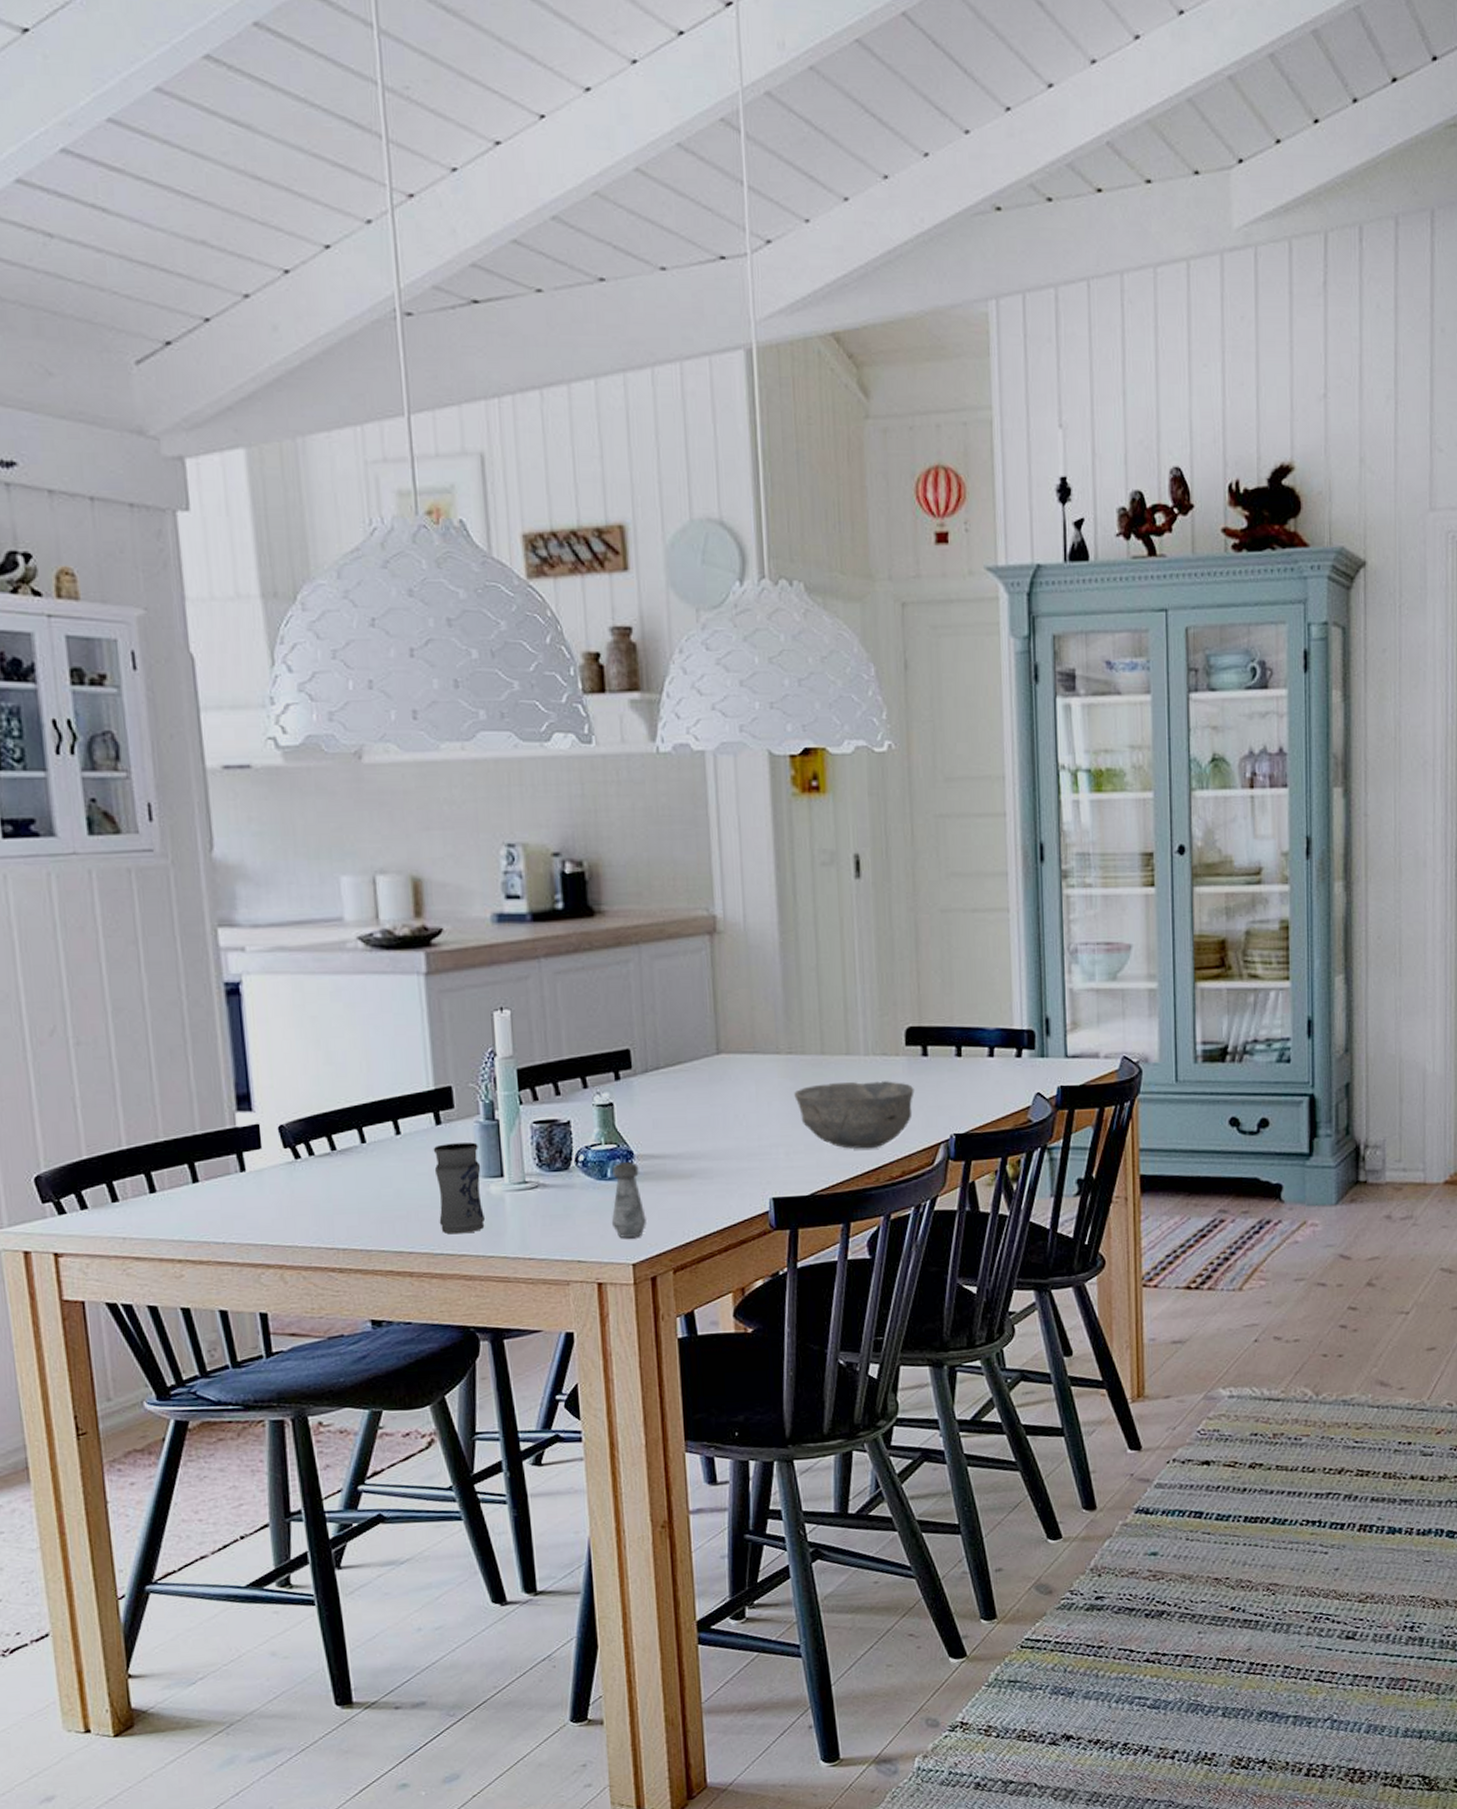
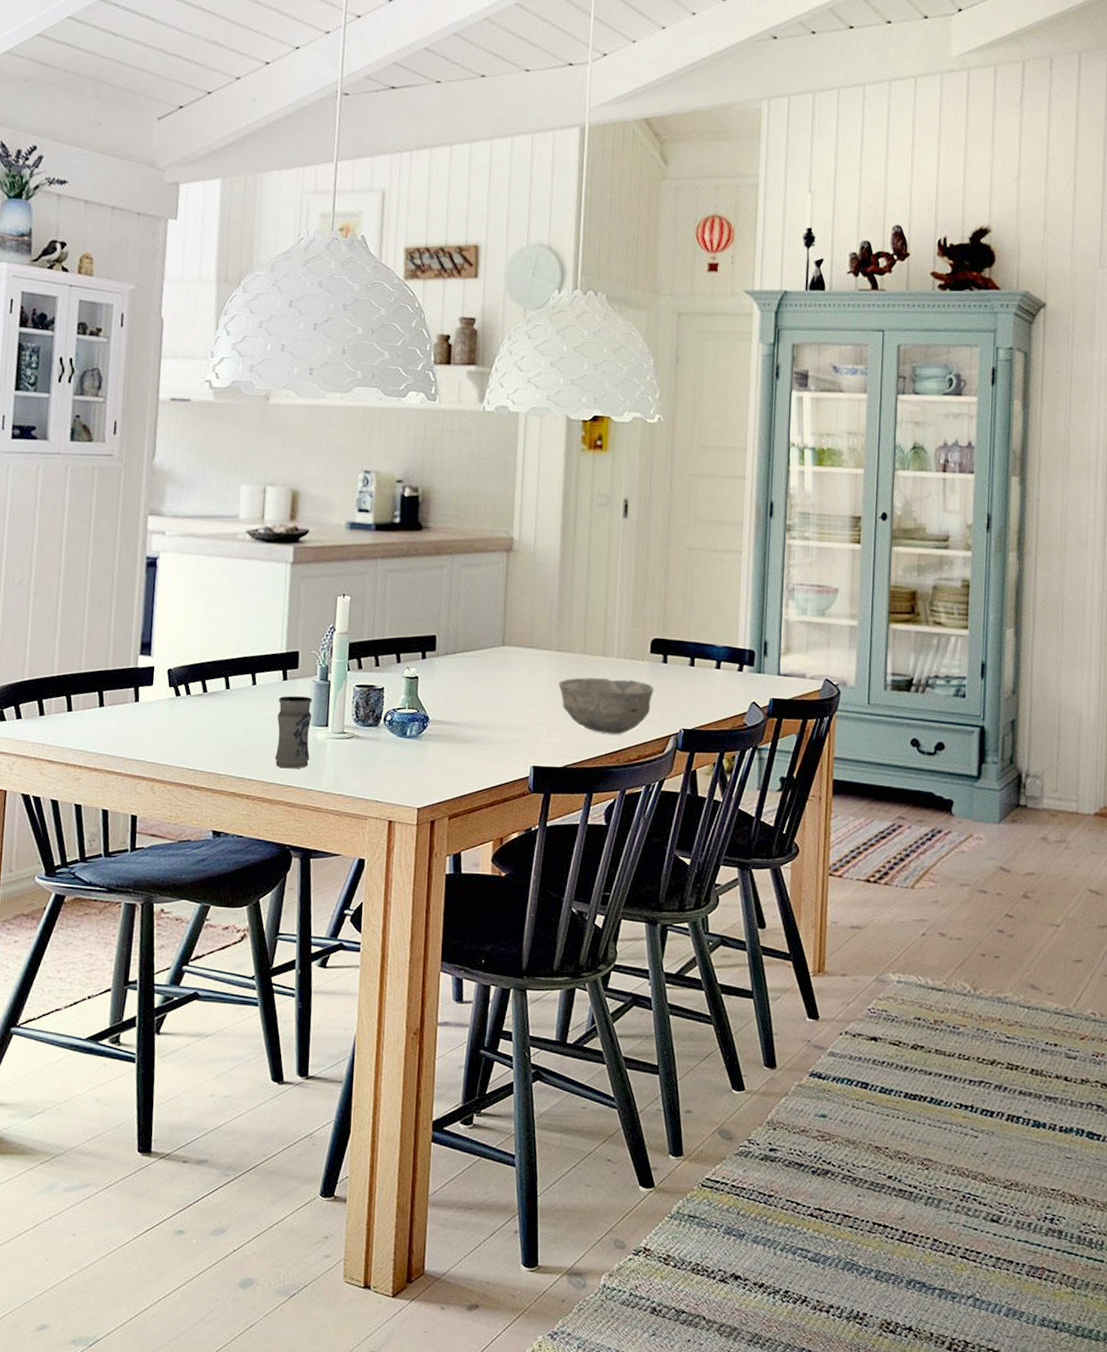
salt shaker: present [611,1162,646,1238] -> none [405,725,433,787]

